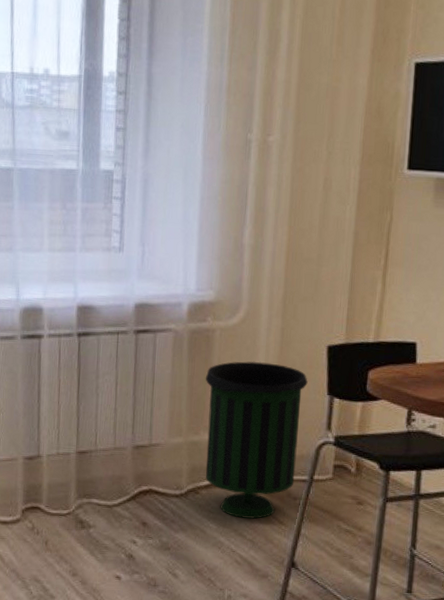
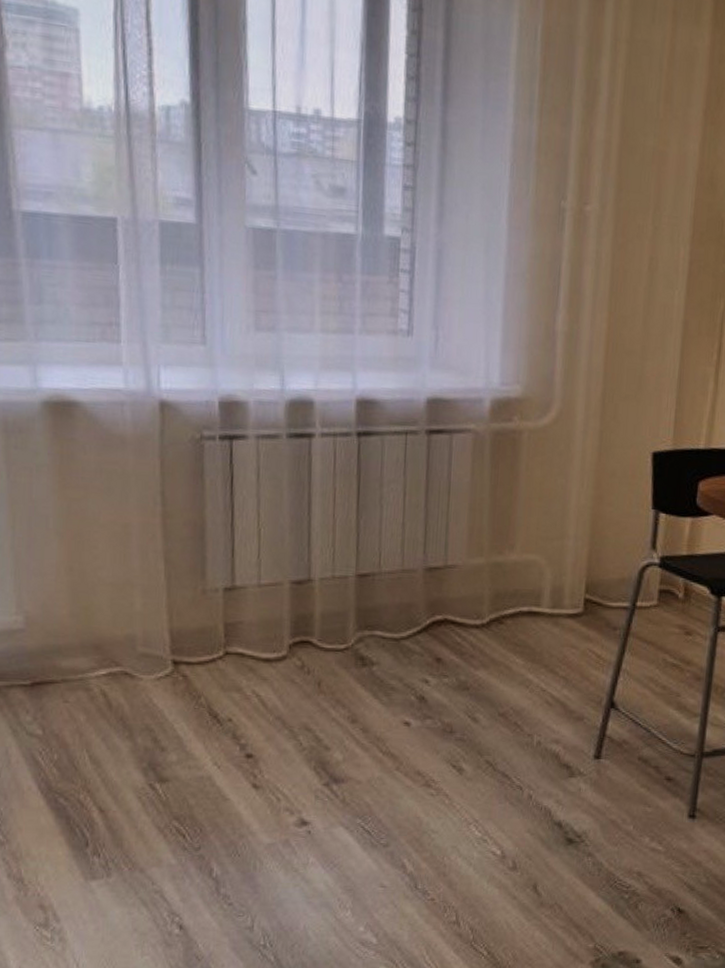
trash can: present [205,361,308,519] -> none [510,468,630,652]

